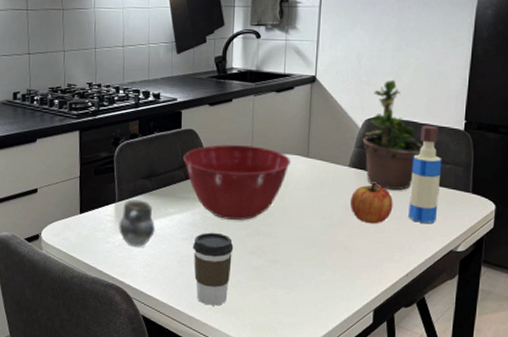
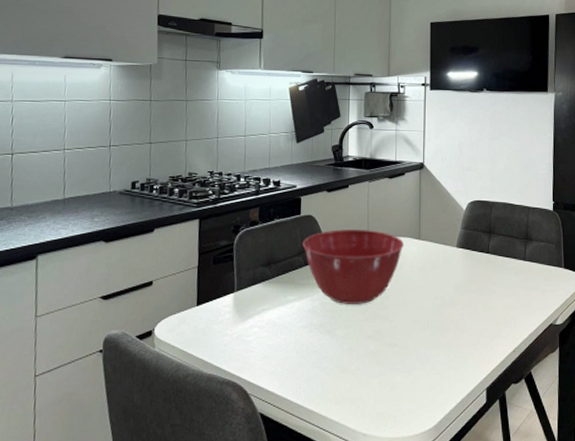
cup: present [119,199,155,247] -> none [237,287,274,338]
coffee cup: present [193,232,234,306] -> none [312,318,352,397]
apple: present [350,182,393,224] -> none [459,261,498,302]
potted plant: present [363,79,423,191] -> none [468,165,520,269]
tequila bottle: present [408,125,442,224] -> none [511,206,537,300]

